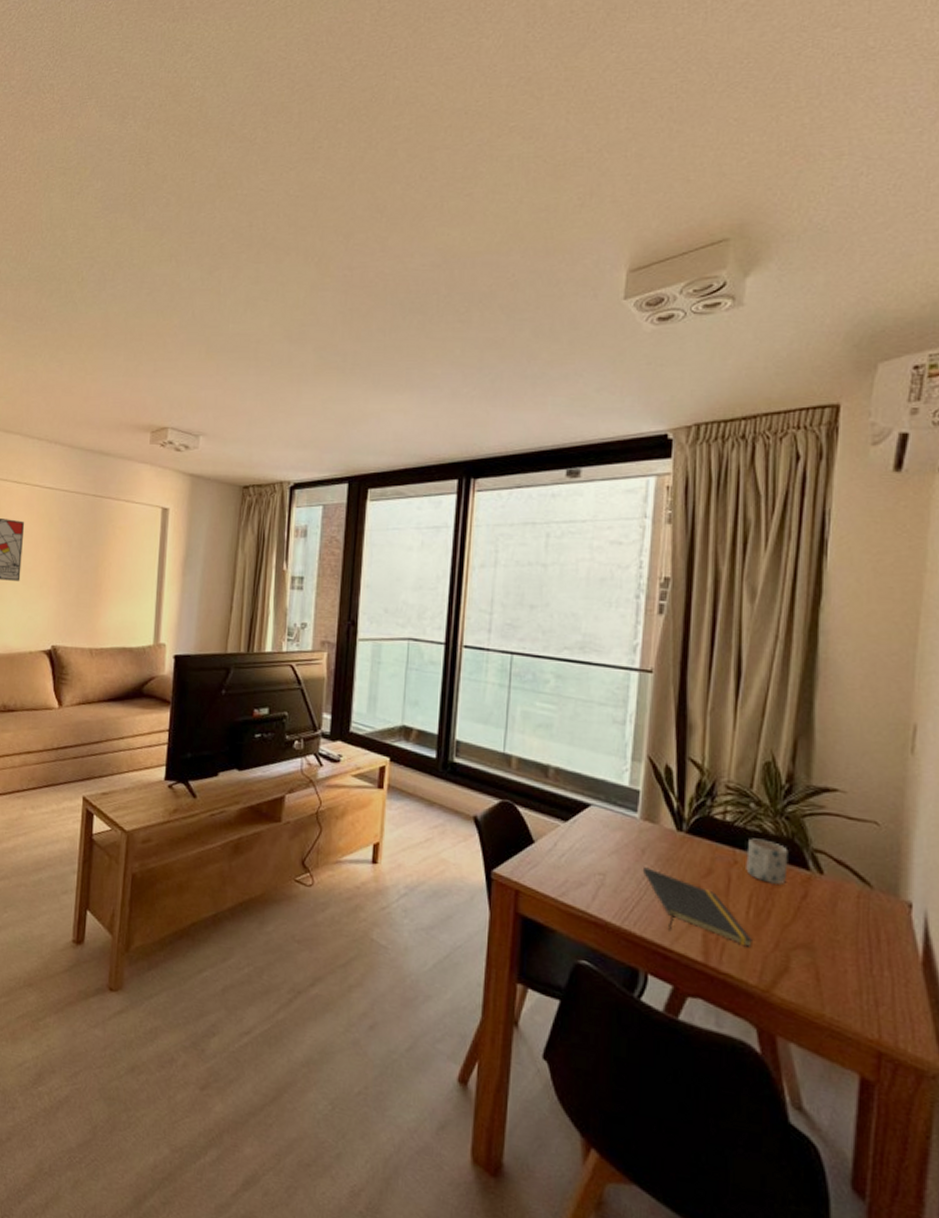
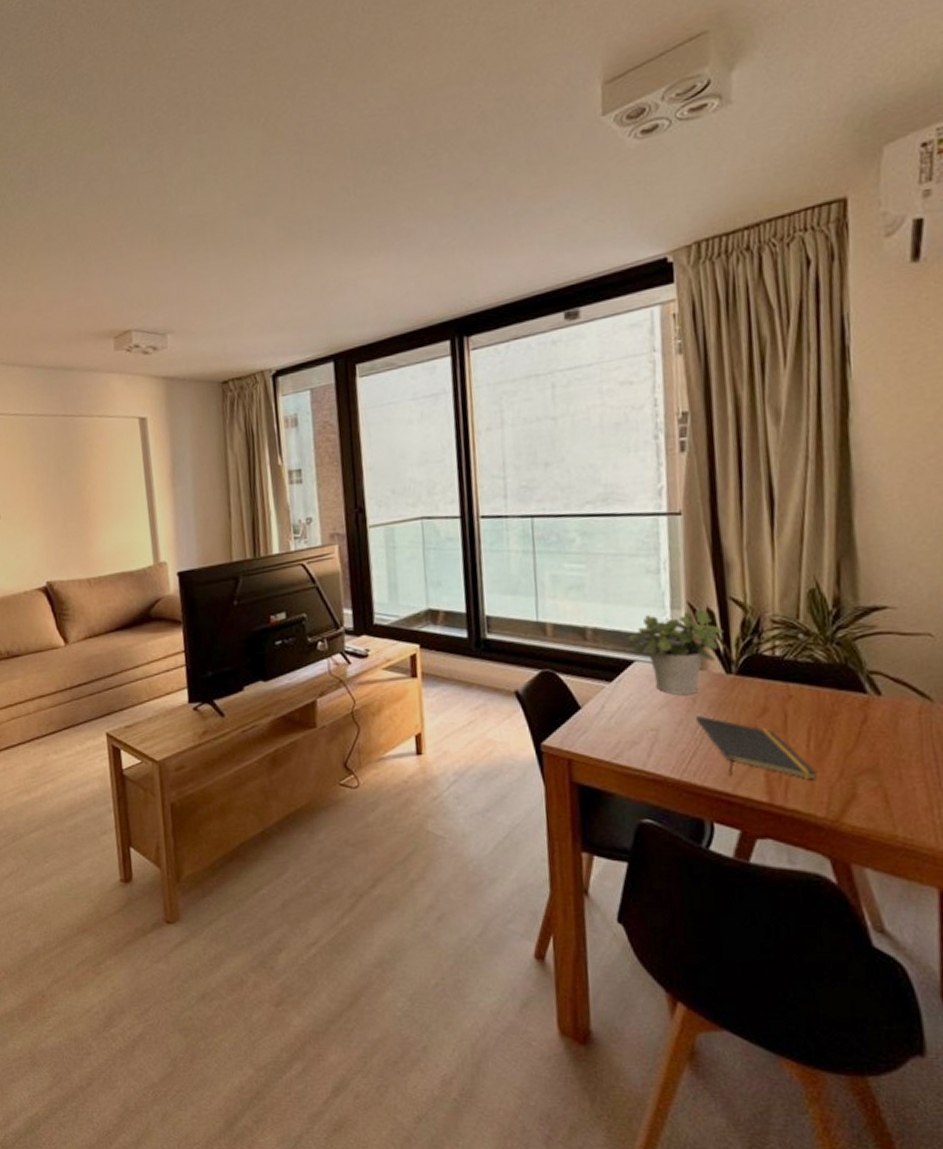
potted plant: none [586,762,680,846] -> present [626,609,724,696]
mug: present [746,838,789,885] -> none [800,669,844,714]

